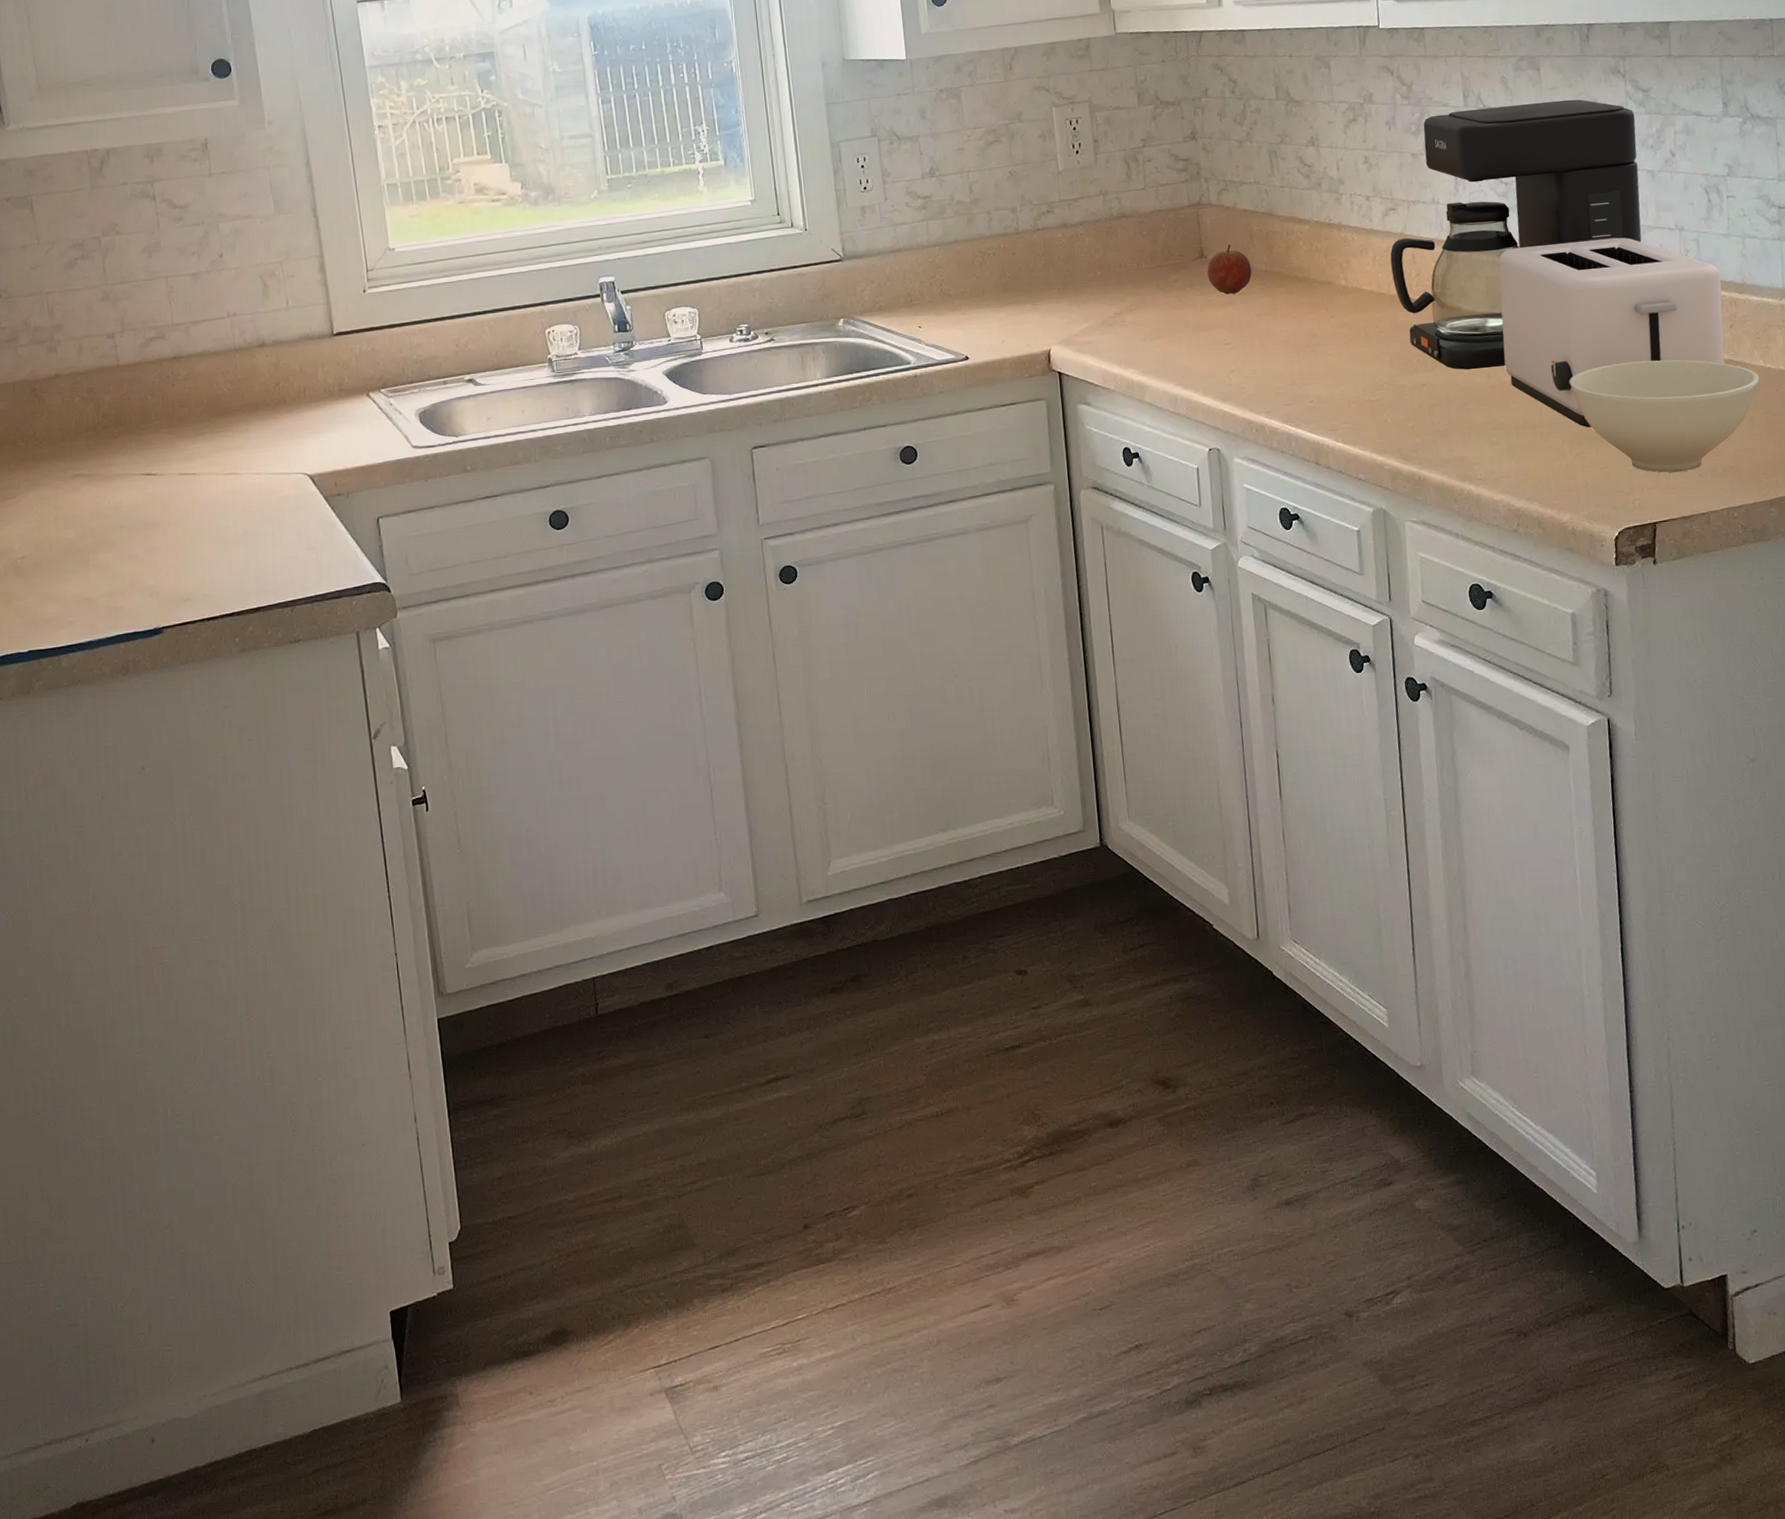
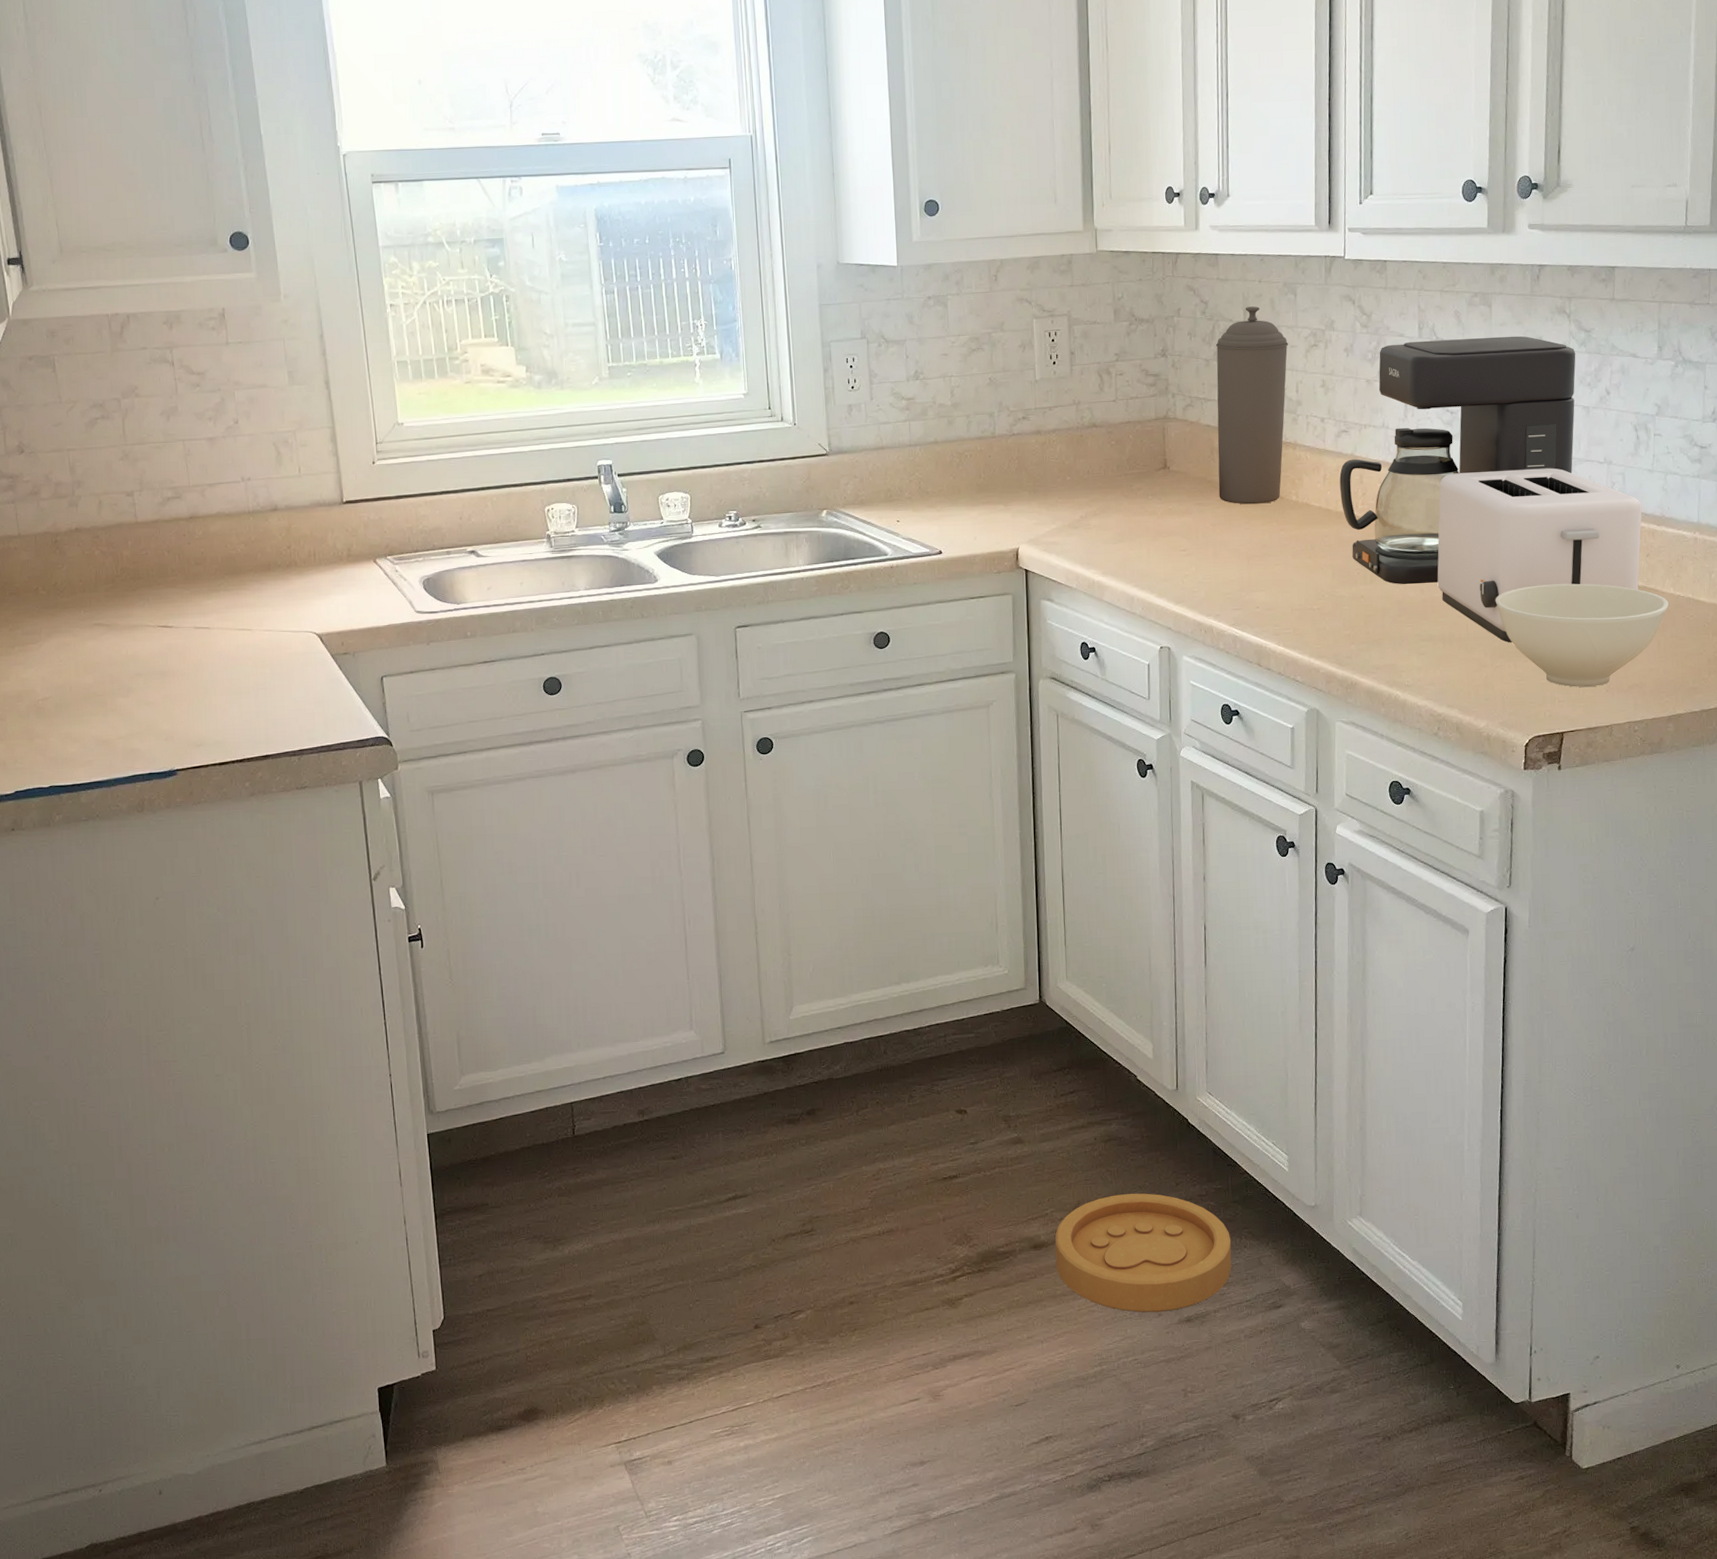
pet bowl: none [1132,1058,1333,1196] -> present [1055,1193,1232,1313]
fruit: present [1207,244,1252,295] -> none [1169,457,1211,504]
canister: none [1247,82,1328,292] -> present [1215,306,1288,505]

